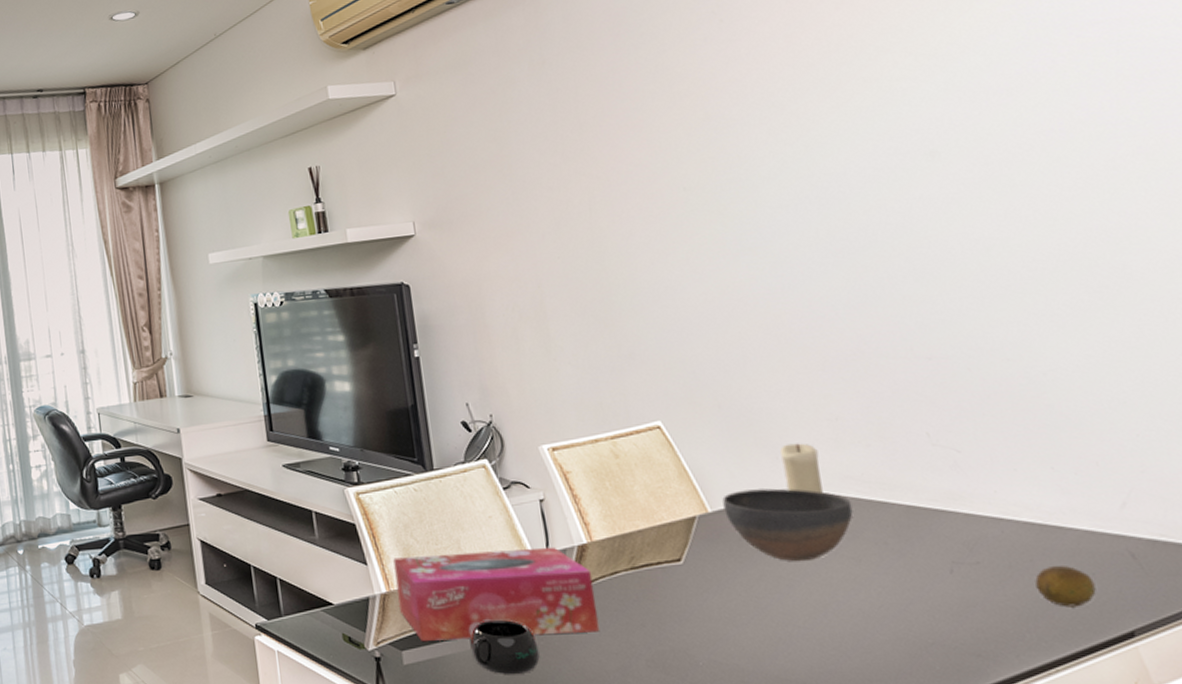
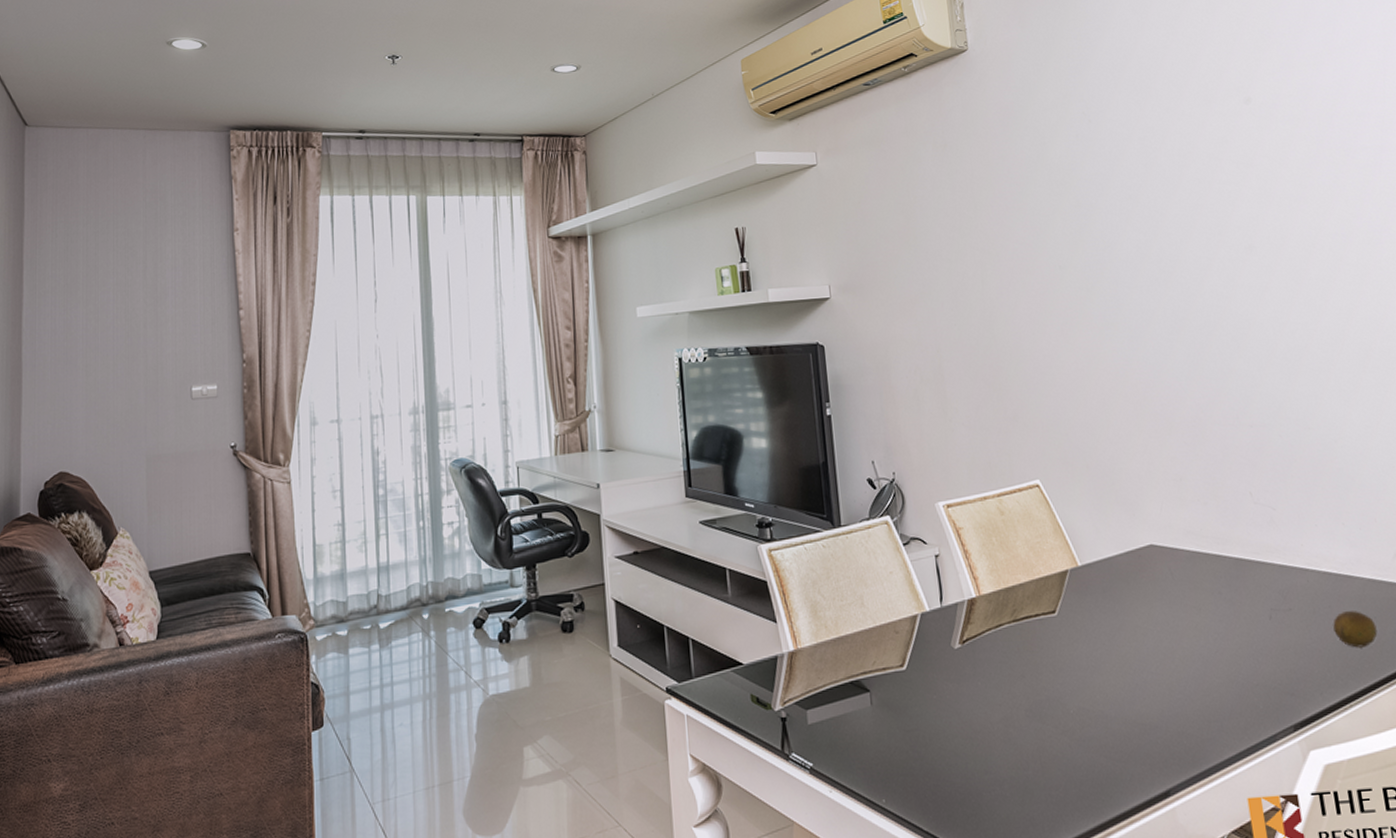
tissue box: present [393,547,600,641] -> none [801,601,986,699]
mug: present [470,619,540,675] -> none [870,674,933,731]
bowl: present [722,488,853,562] -> none [1090,543,1194,612]
candle: present [780,443,823,494] -> none [1136,501,1170,548]

